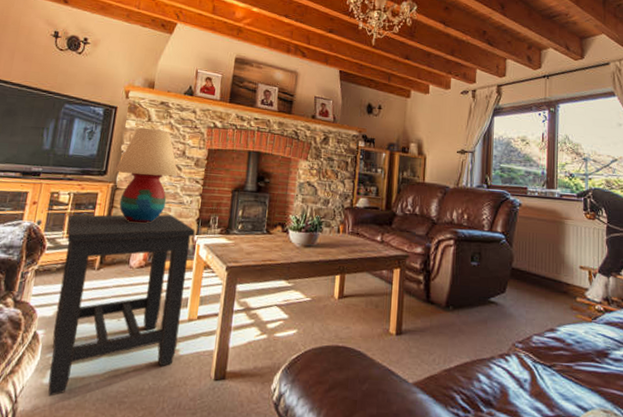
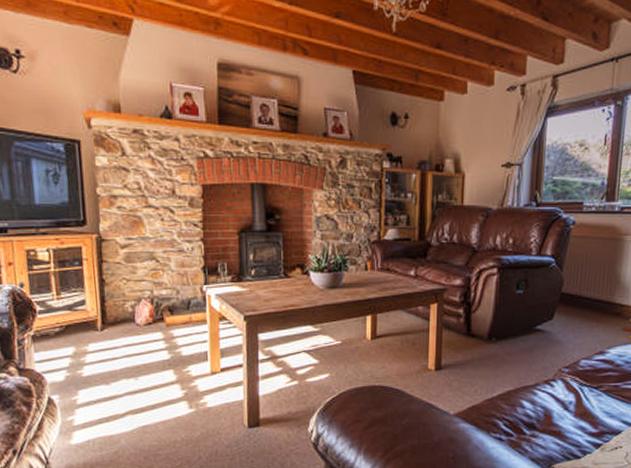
side table: present [48,214,195,396] -> none [54,265,204,455]
table lamp: present [114,127,178,224] -> none [94,164,171,277]

